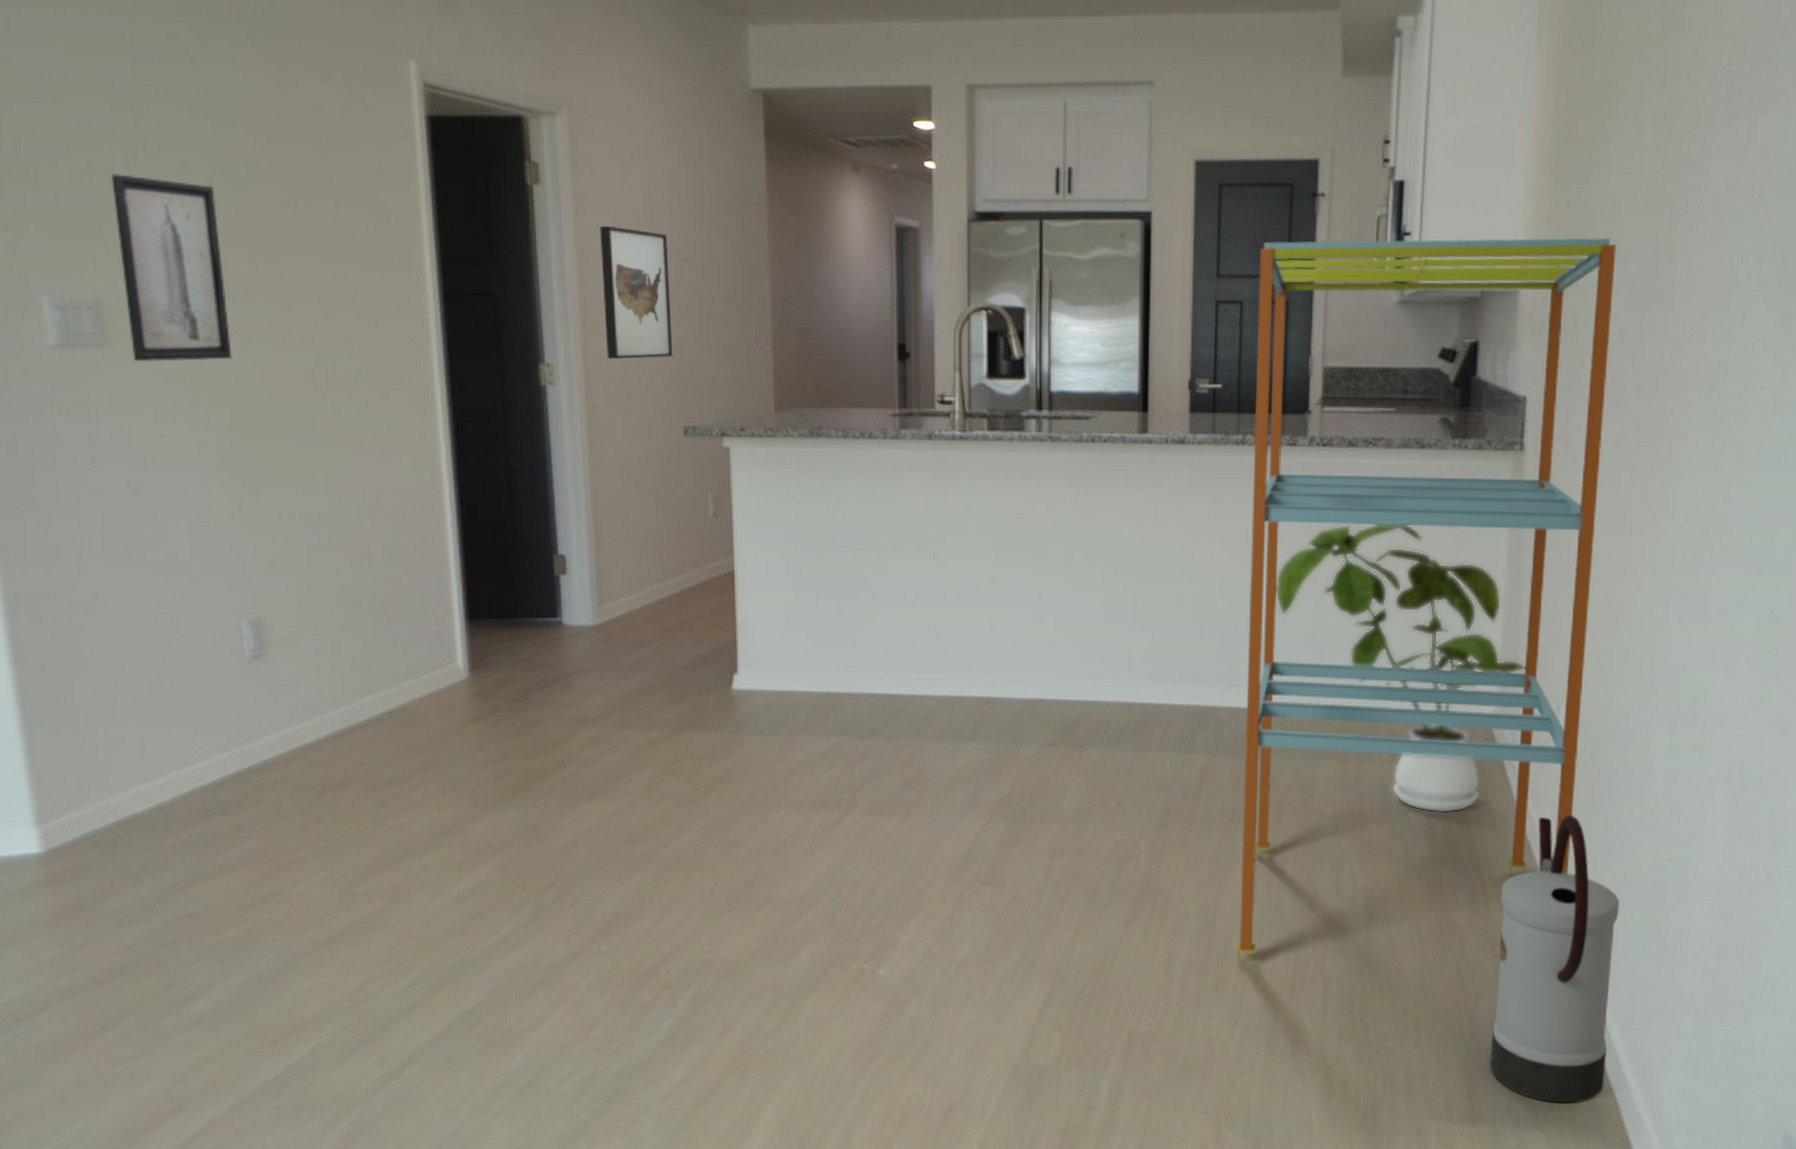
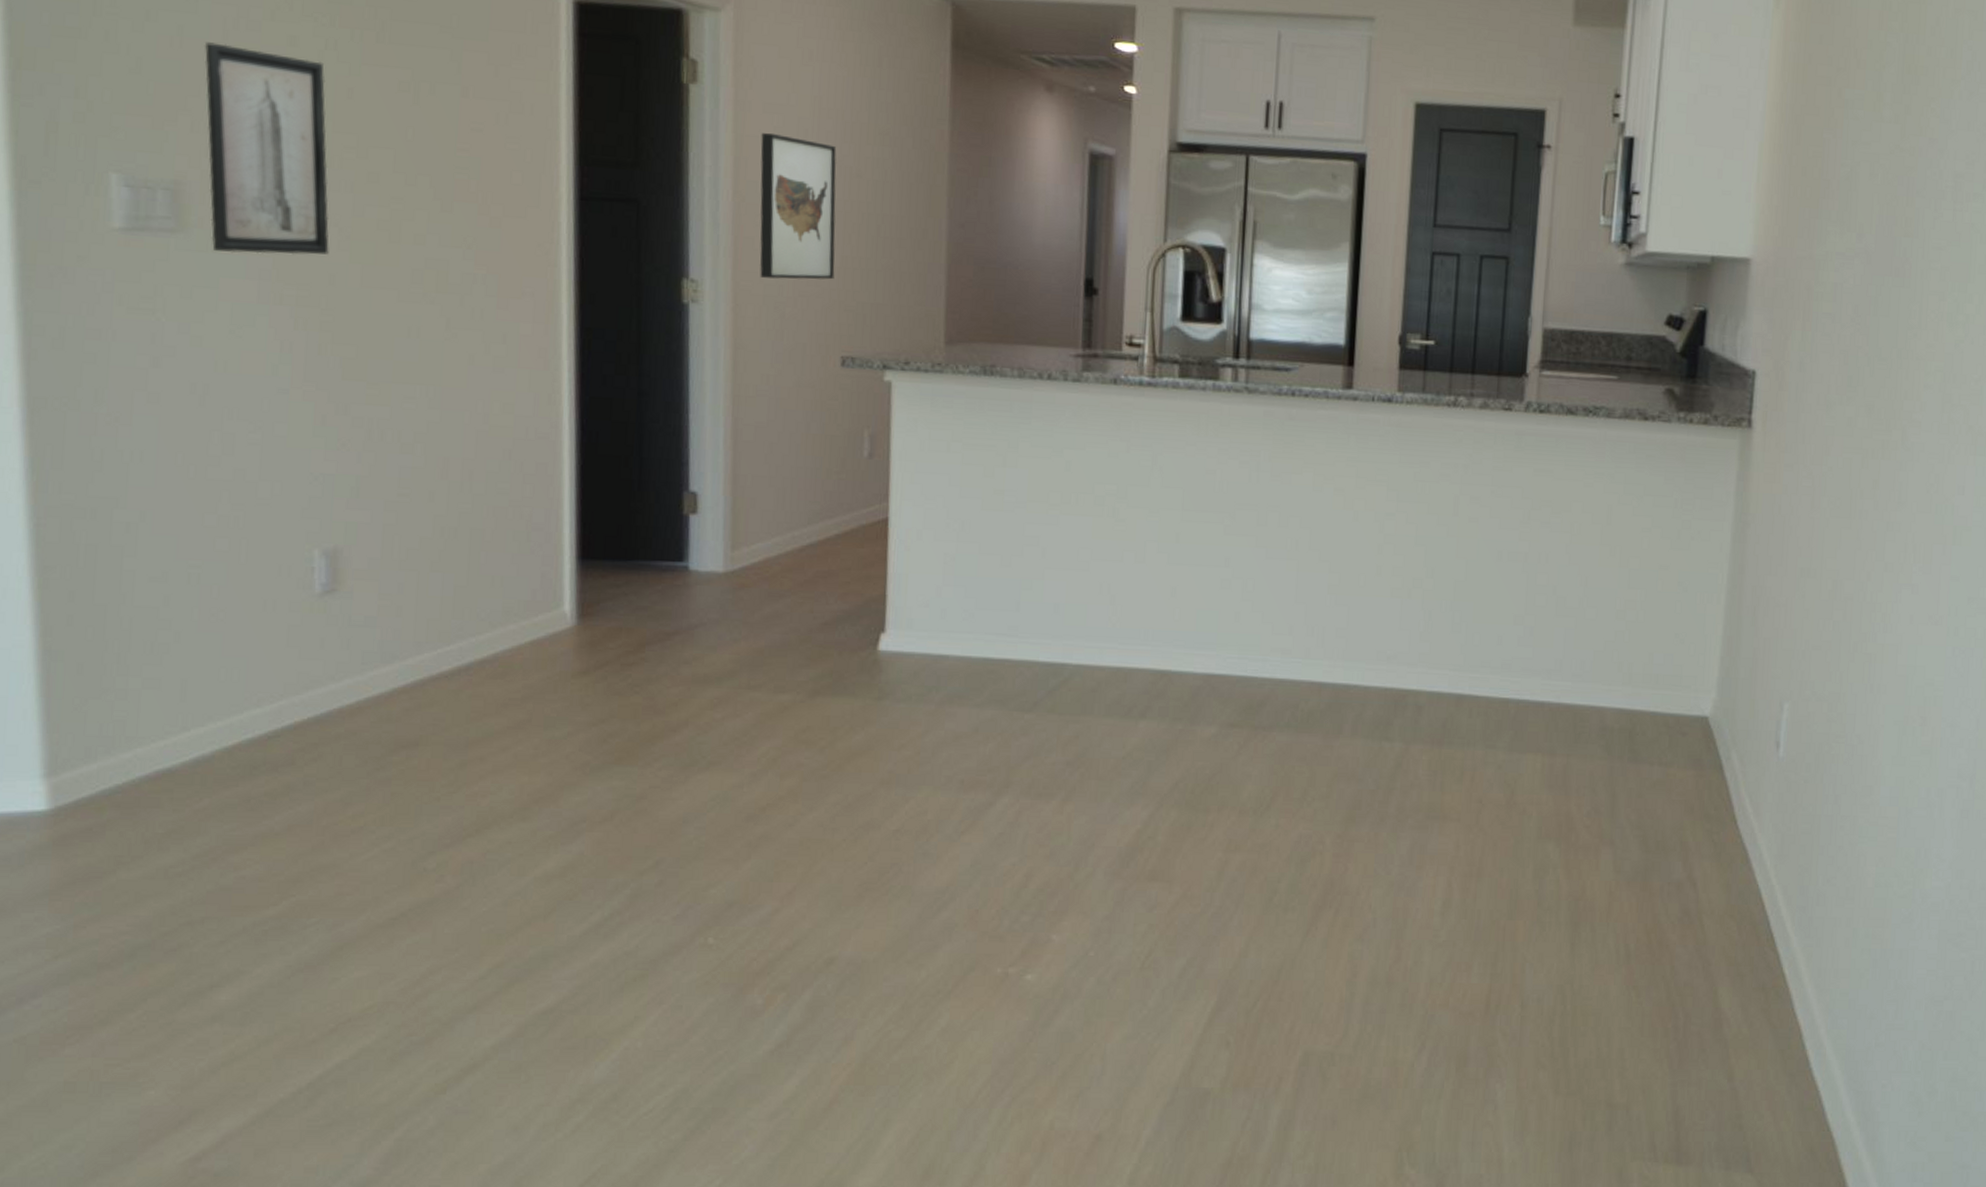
shelving unit: present [1235,238,1616,963] -> none [1426,192,1852,977]
house plant: present [1276,523,1526,814] -> none [1485,497,1749,817]
watering can: present [1489,815,1620,1103] -> none [1698,822,1842,1143]

